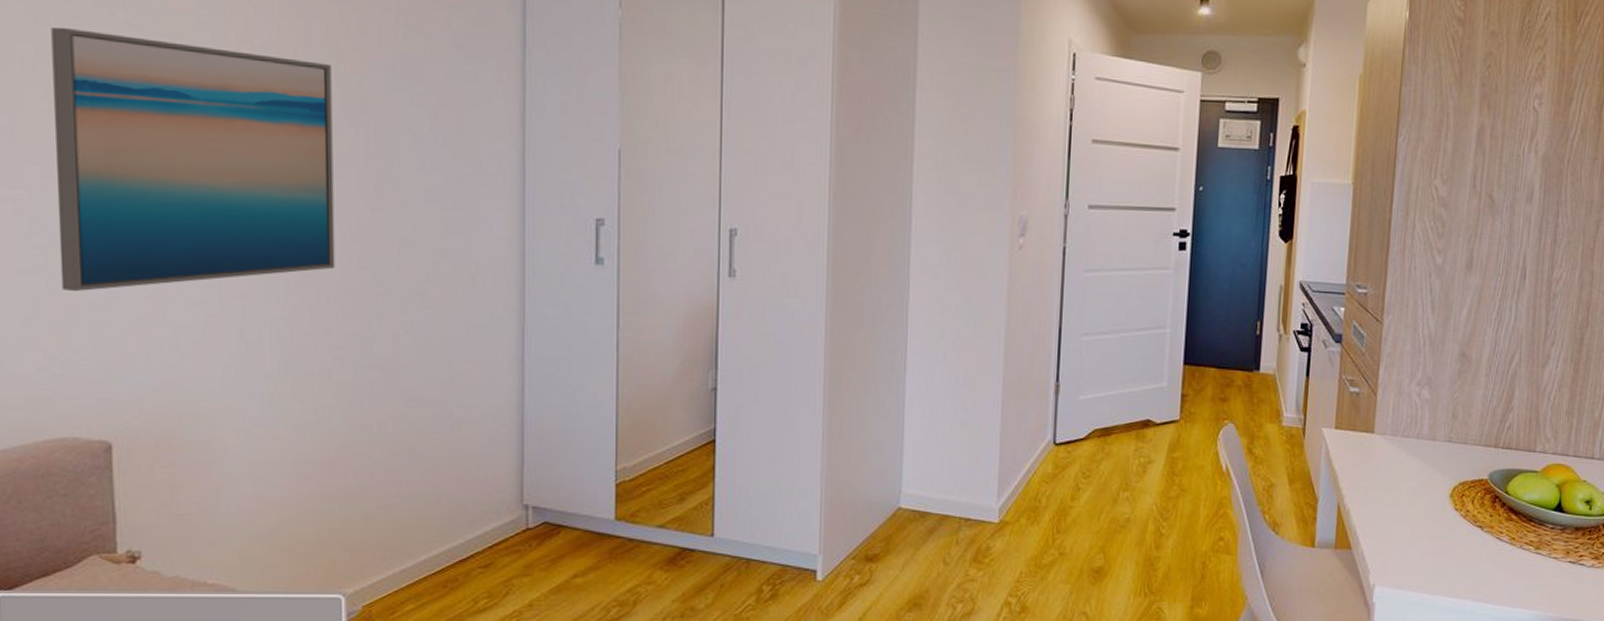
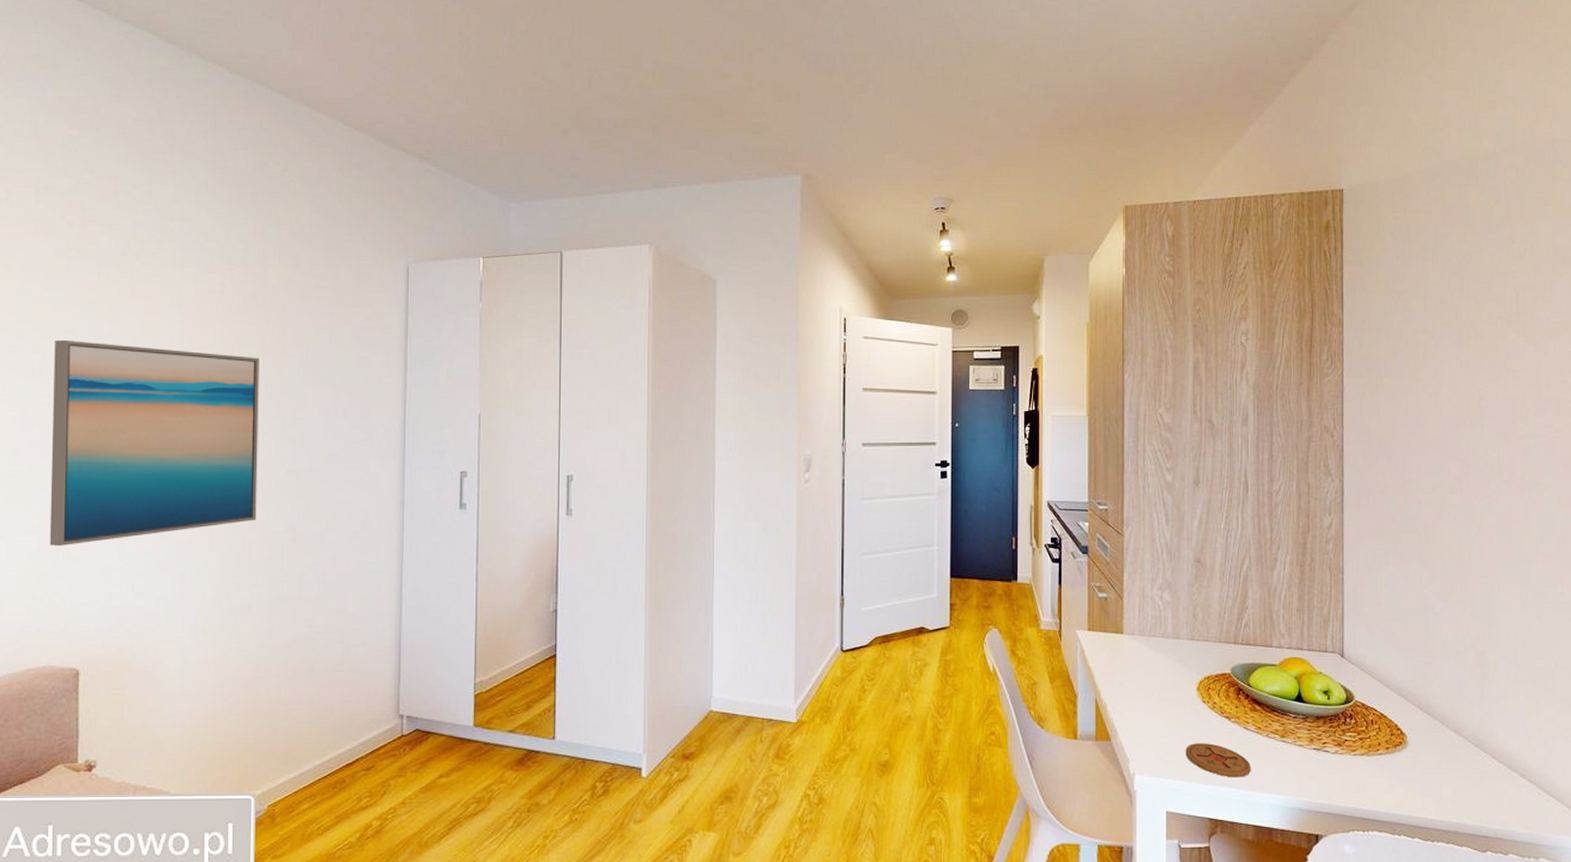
coaster: none [1431,554,1501,591] -> present [1185,743,1251,778]

